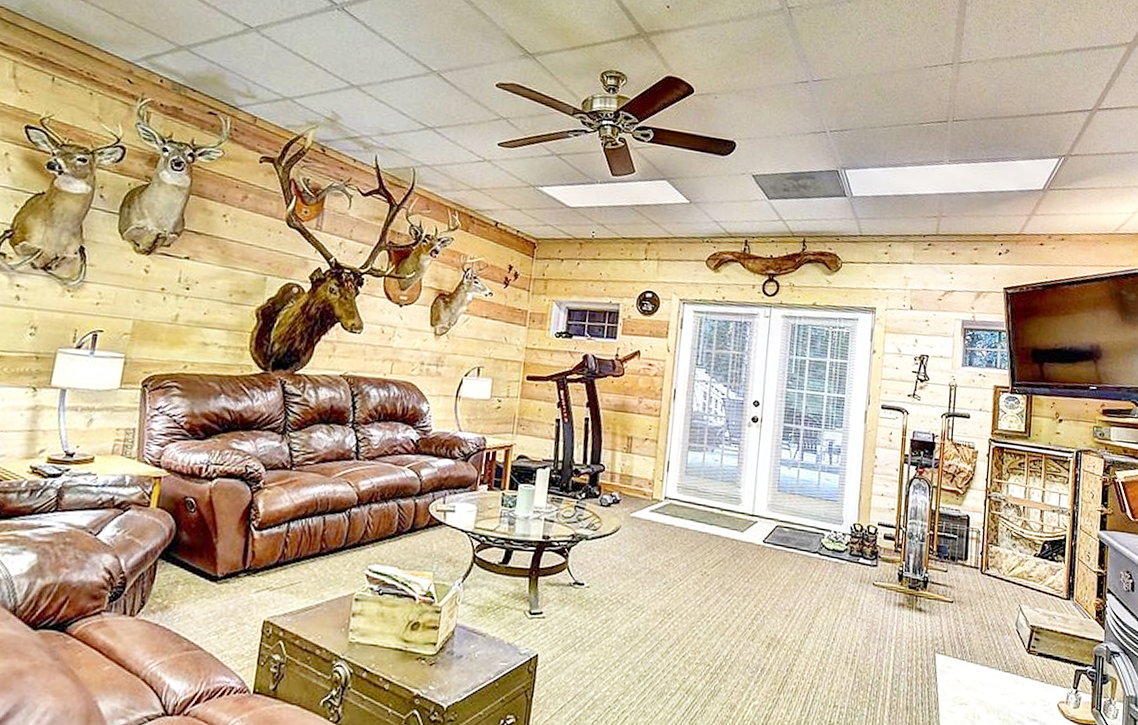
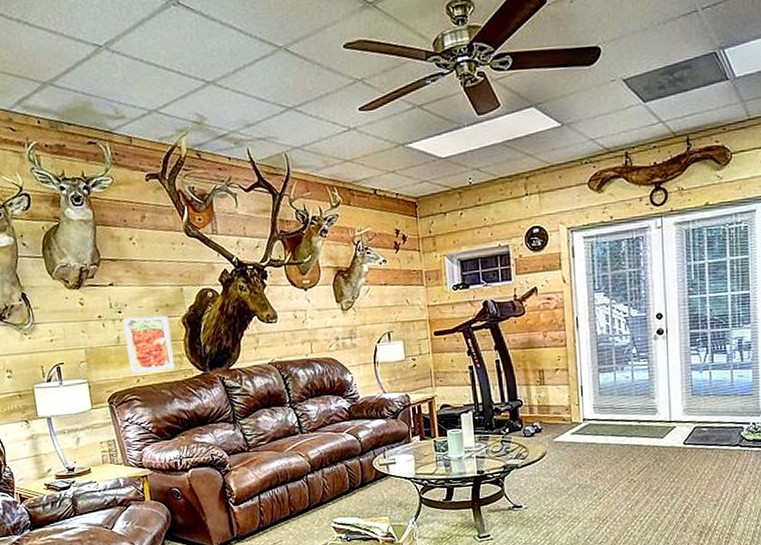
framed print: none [178,295,242,362] -> present [123,315,174,373]

